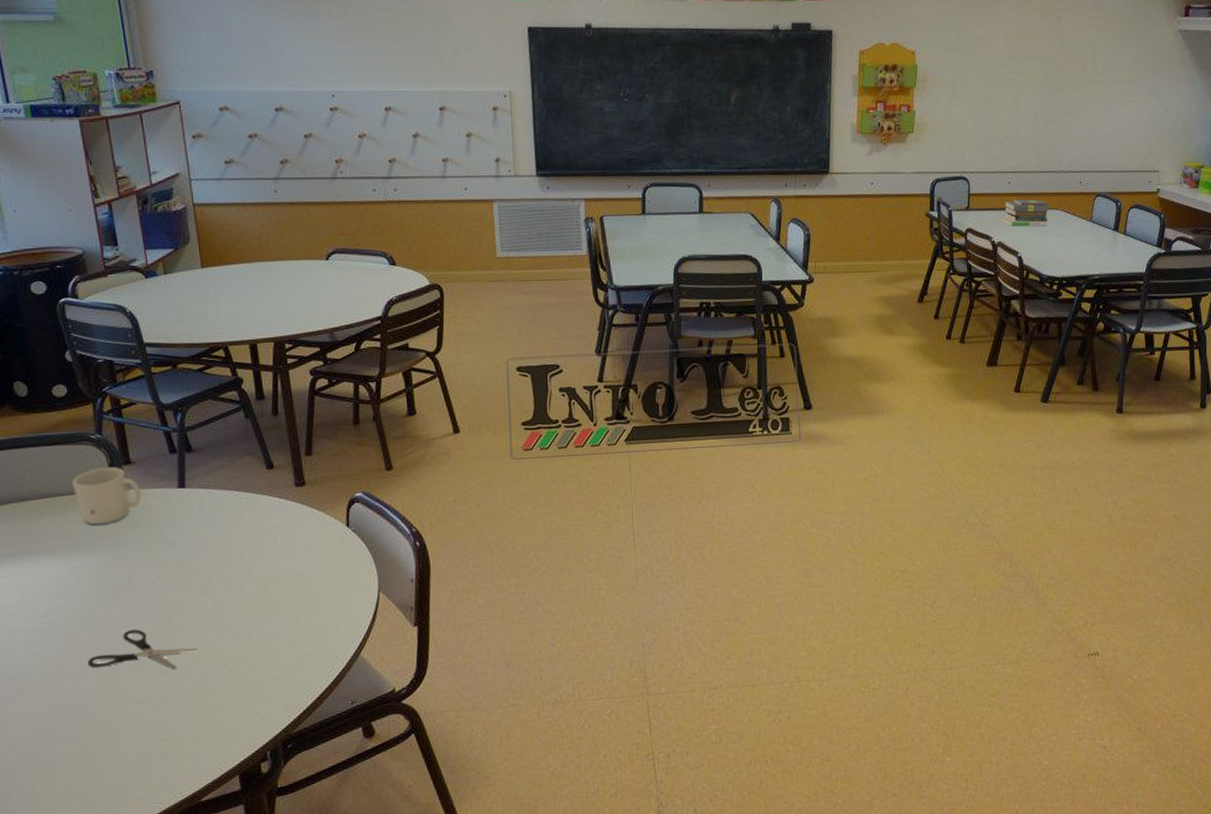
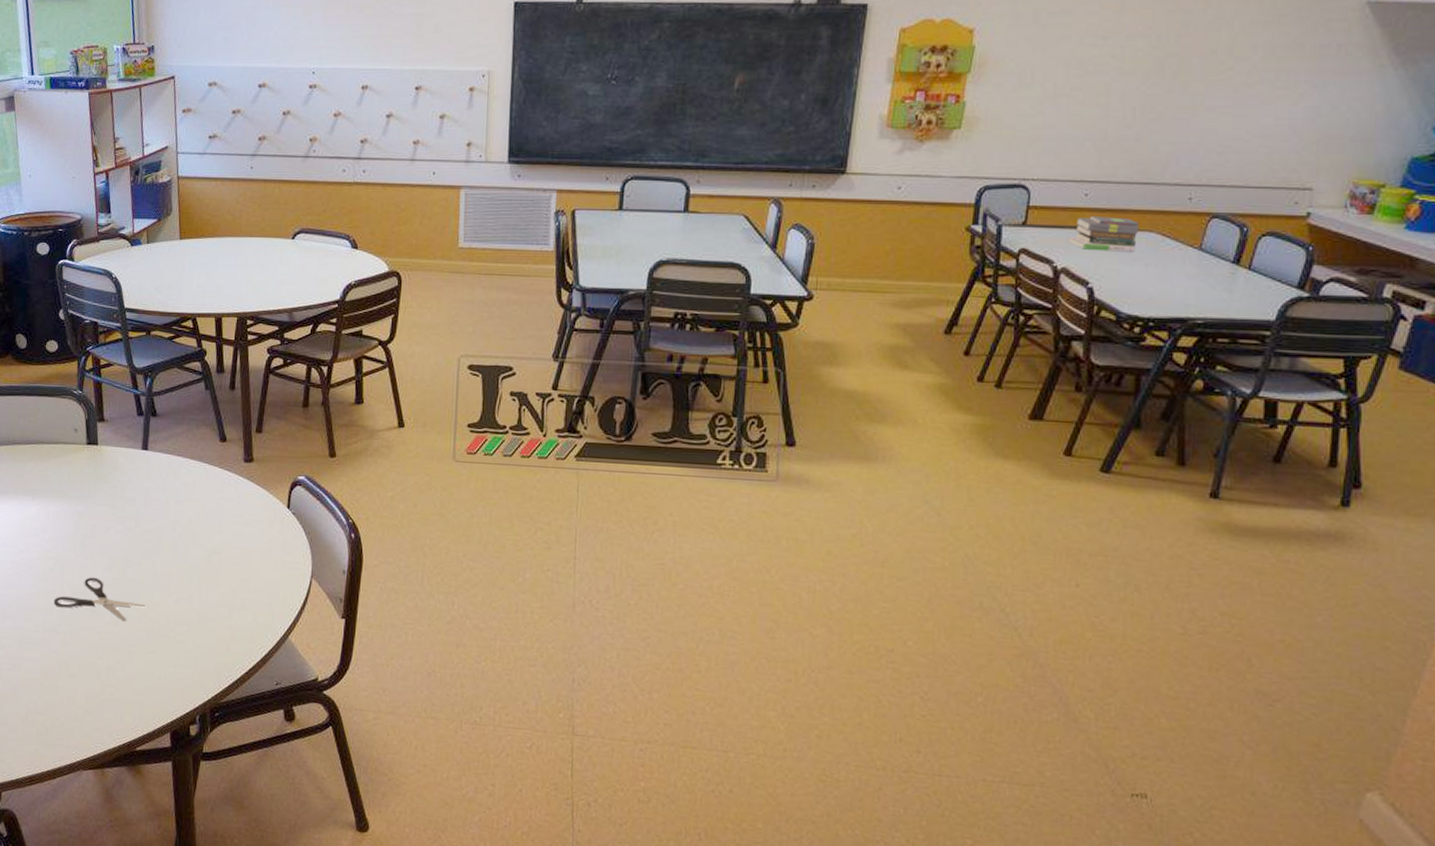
mug: present [71,467,142,525] -> none [54,422,111,476]

